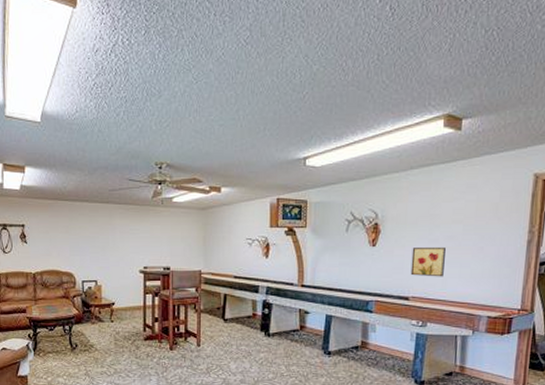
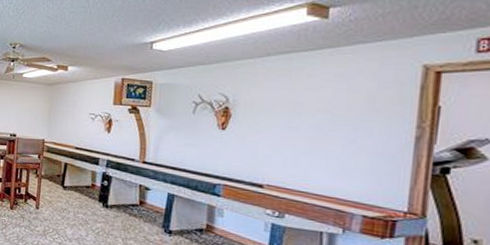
wall art: present [410,246,446,277] -> none [265,134,309,168]

